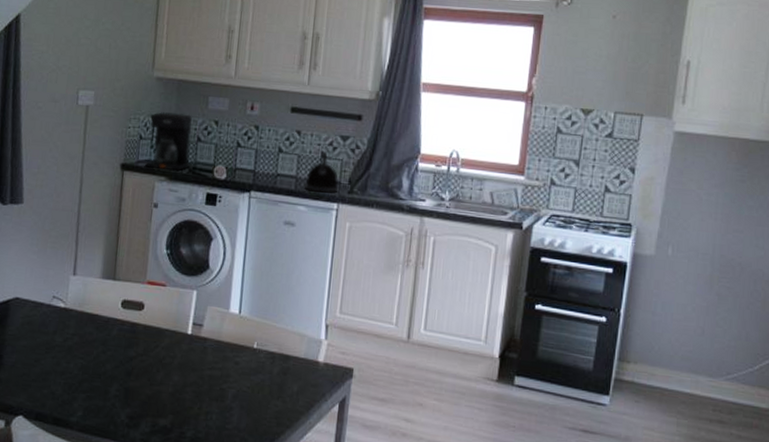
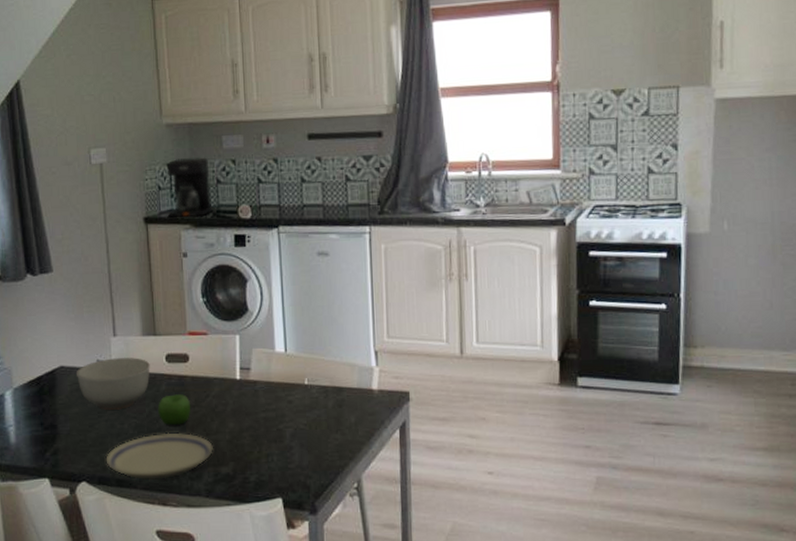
bowl: none [30,296,105,348] -> present [76,358,150,410]
plate: none [46,377,155,423] -> present [106,432,213,480]
fruit: none [106,340,140,372] -> present [158,394,191,425]
kettle: present [305,150,339,194] -> none [333,173,369,219]

